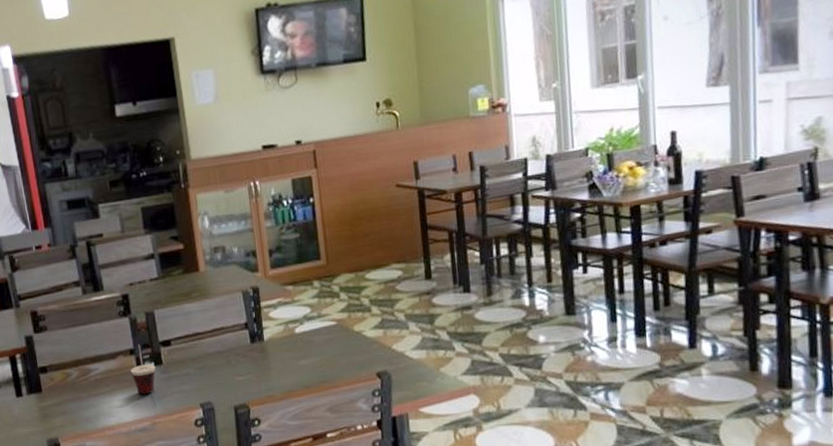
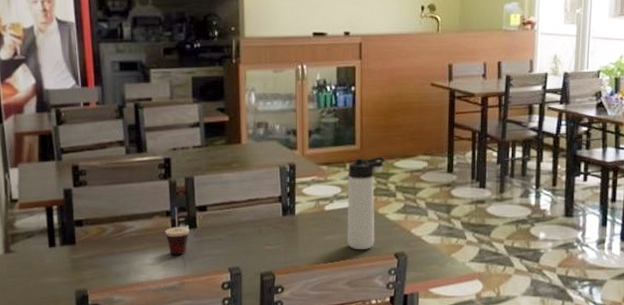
thermos bottle: none [315,269,356,373] -> present [347,157,386,250]

